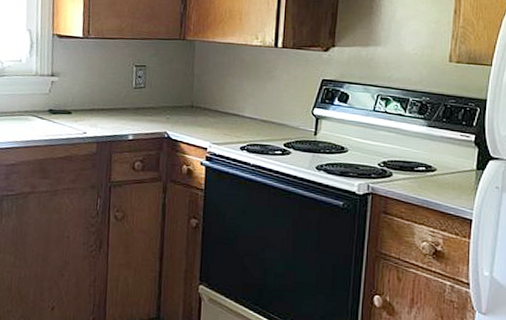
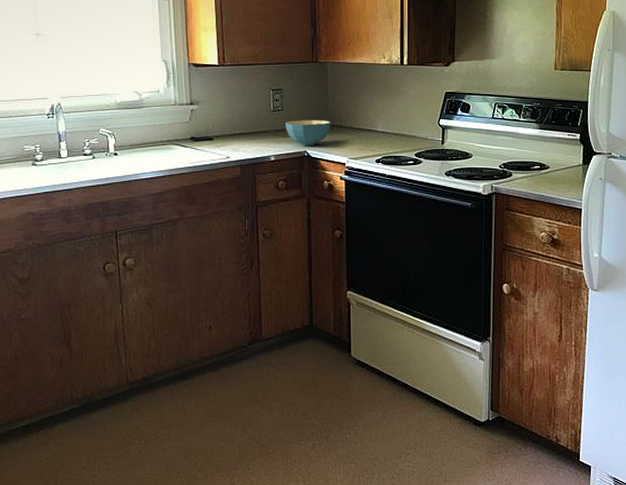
cereal bowl: none [146,99,195,128] -> present [285,120,331,147]

